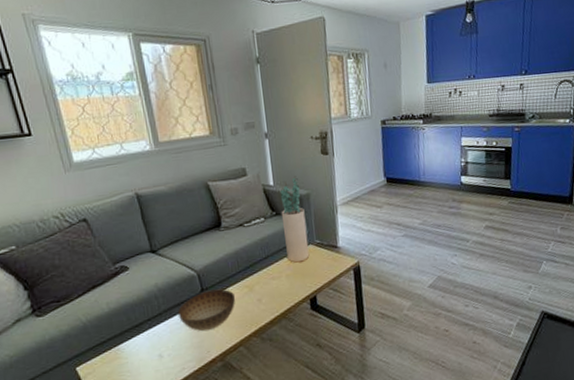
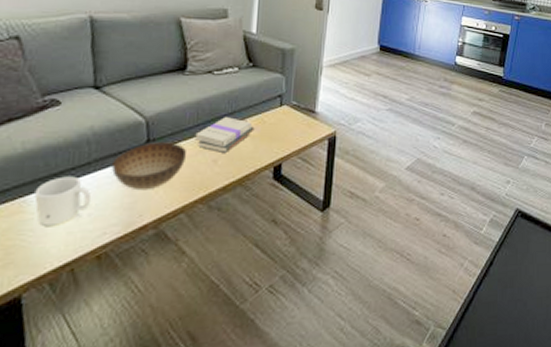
mug: none [124,325,168,367] -> present [34,176,92,226]
books: none [239,261,288,294] -> present [195,117,255,154]
vase: present [280,176,310,263] -> none [257,27,286,123]

